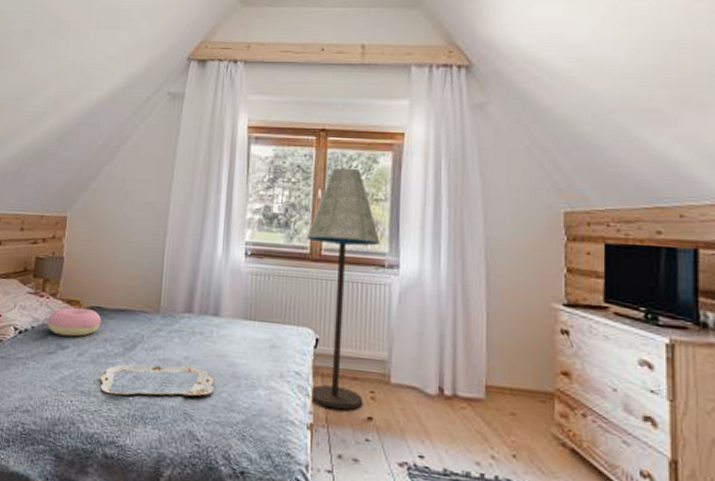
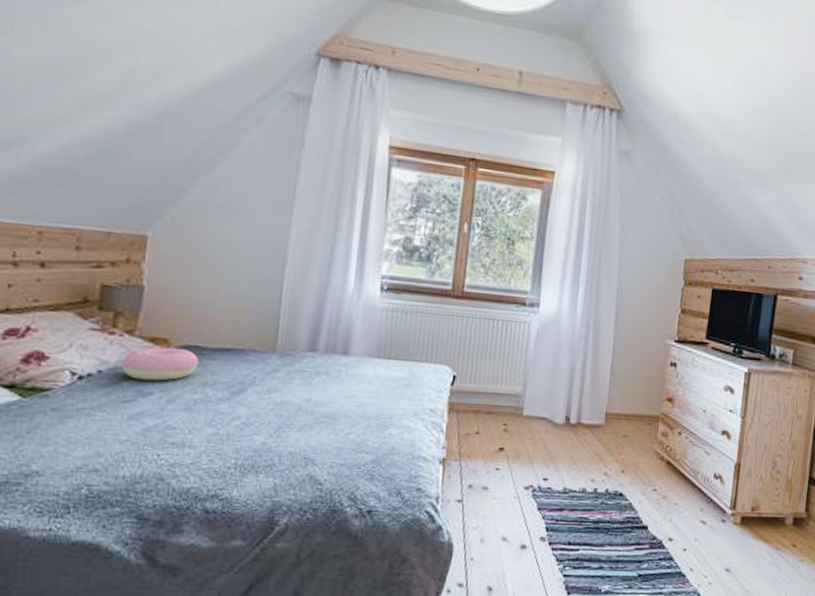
serving tray: present [100,363,214,397] -> none [198,407,341,445]
floor lamp: present [306,168,381,410] -> none [445,202,524,443]

